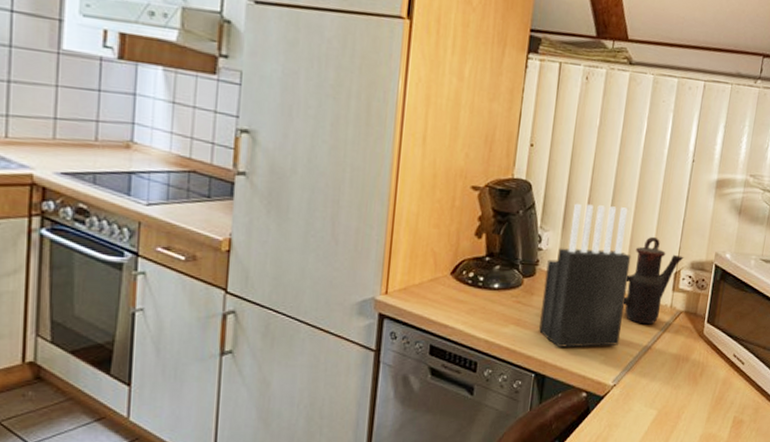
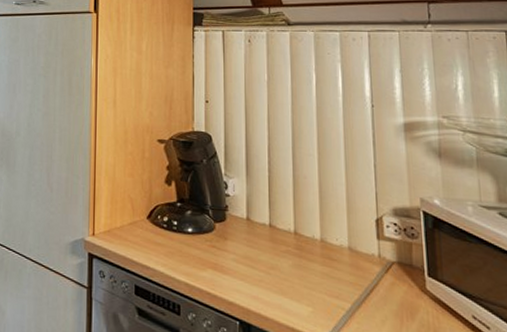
knife block: present [539,203,631,348] -> none [236,151,326,297]
teapot: present [624,236,684,325] -> none [322,181,383,275]

